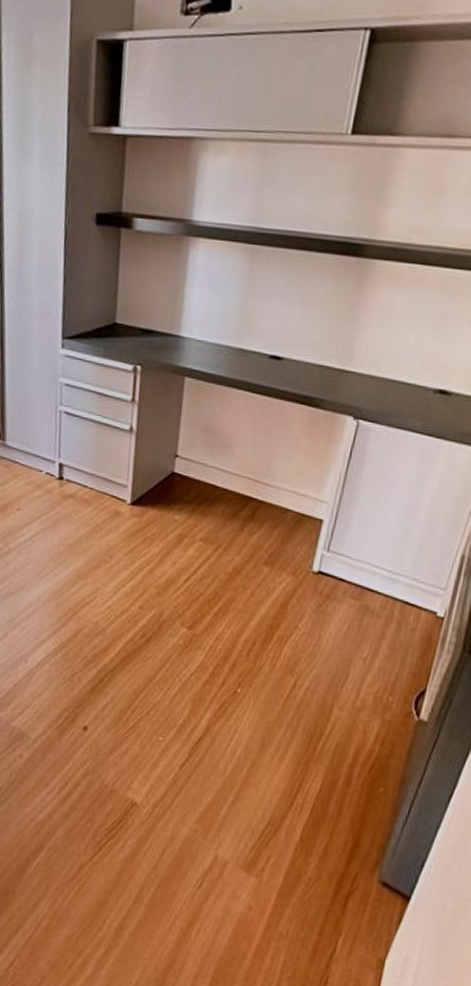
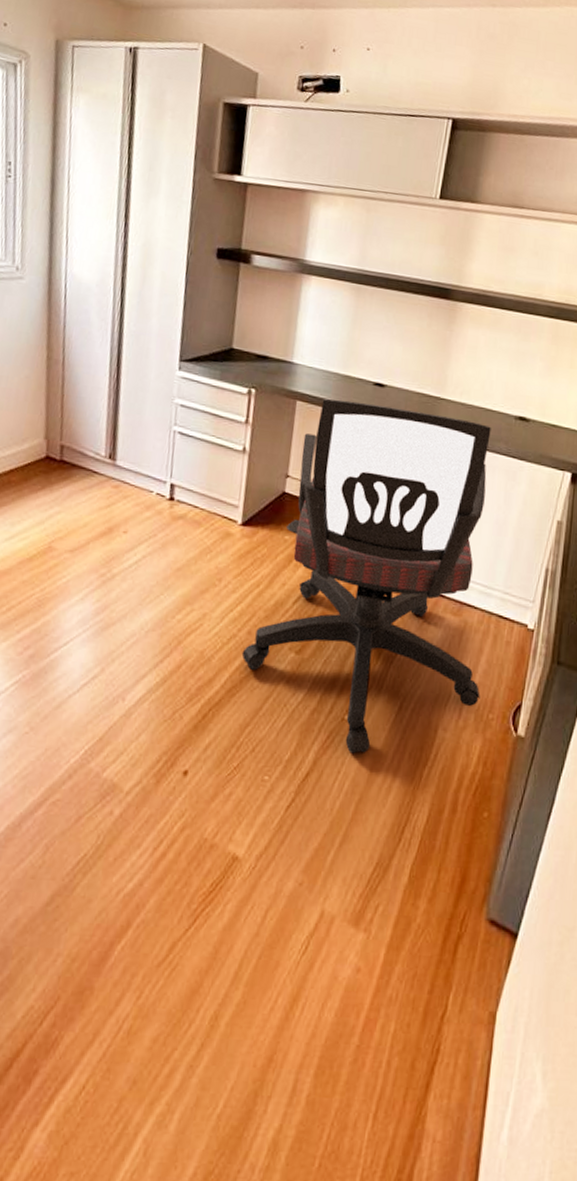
office chair: none [134,374,405,724] -> present [241,399,491,754]

